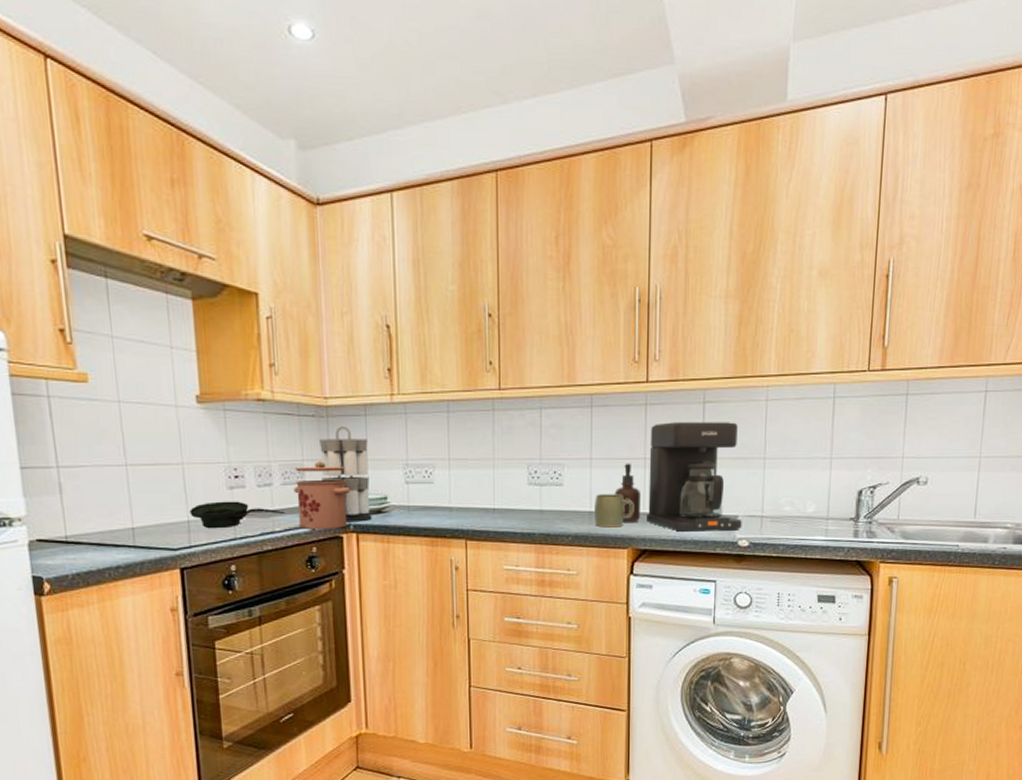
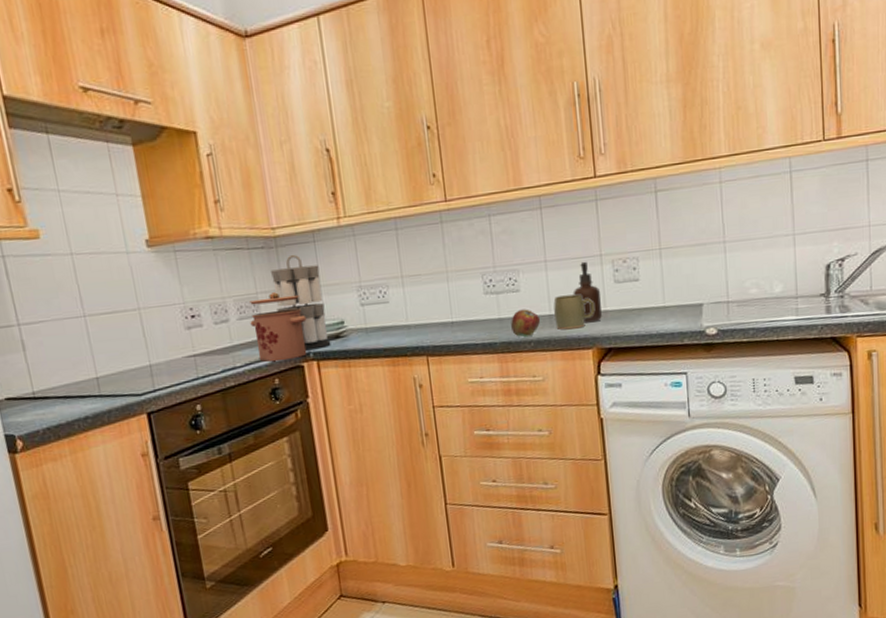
frying pan: present [190,501,286,529] -> none [150,340,245,371]
fruit: none [551,503,581,531] -> present [511,309,541,337]
coffee maker: present [647,422,742,532] -> none [604,208,708,326]

